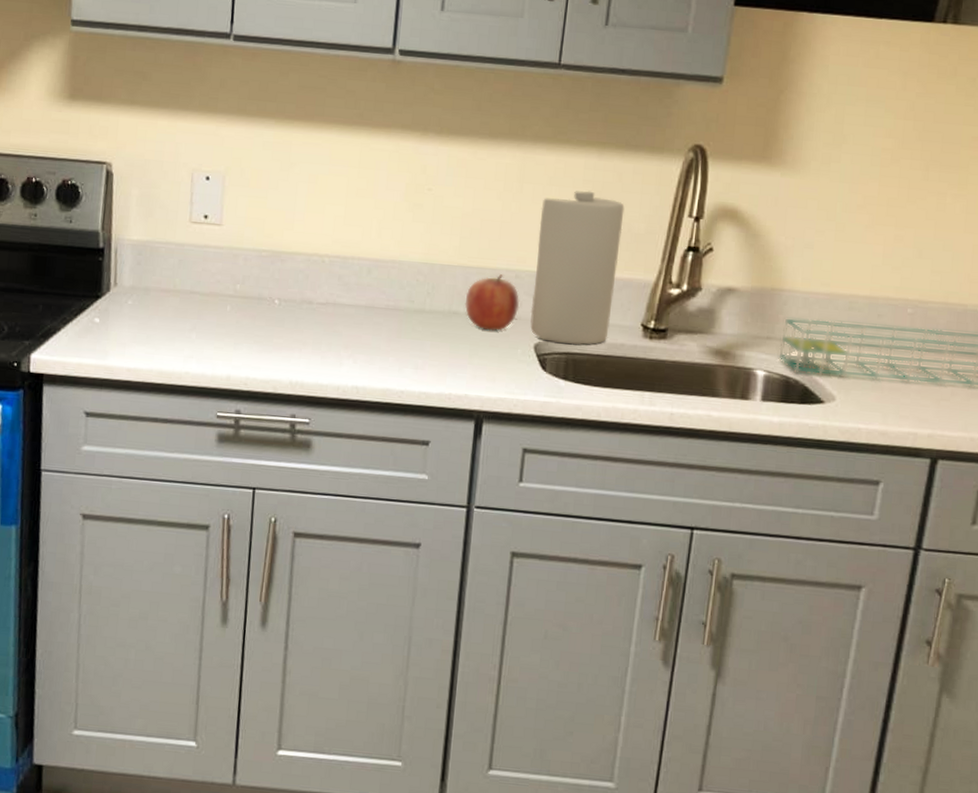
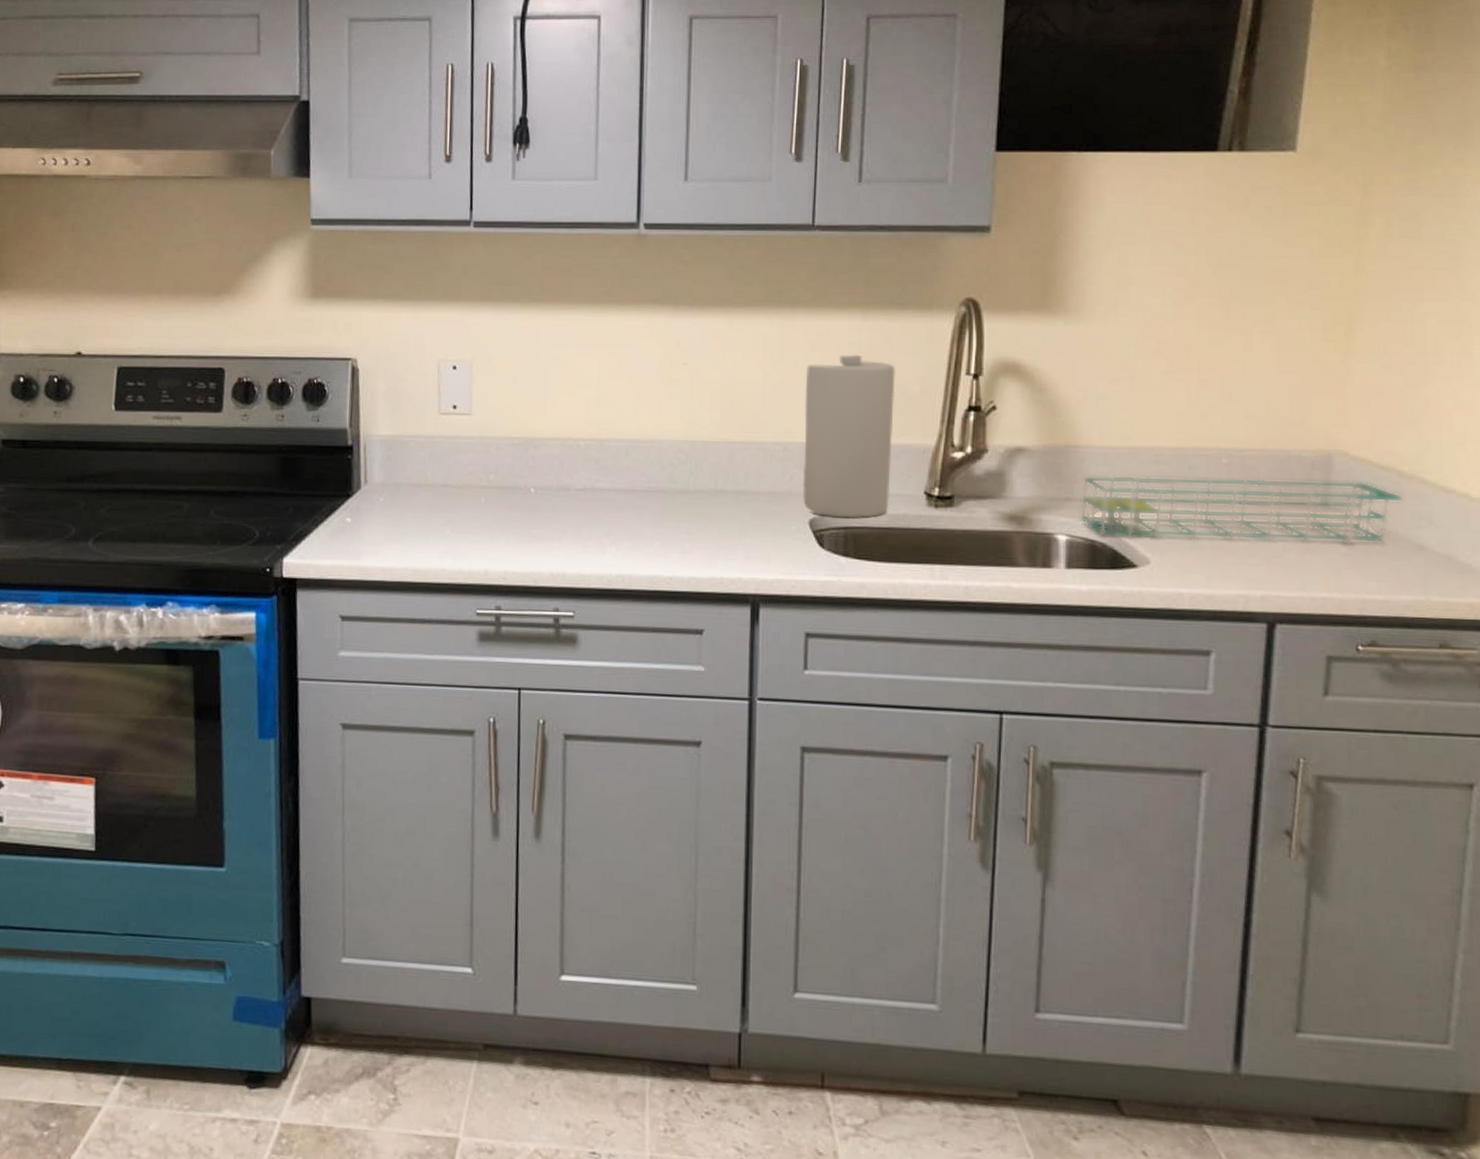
fruit: present [464,274,520,331] -> none [731,448,790,508]

